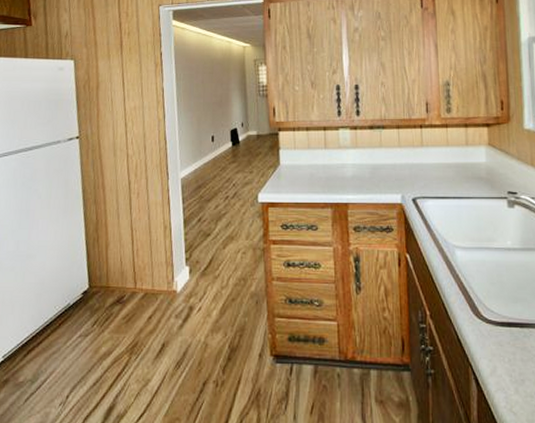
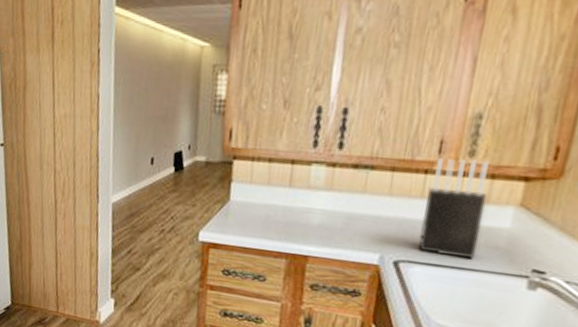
knife block: none [425,114,468,190] -> present [418,158,489,258]

